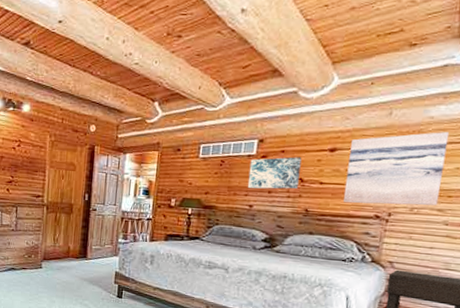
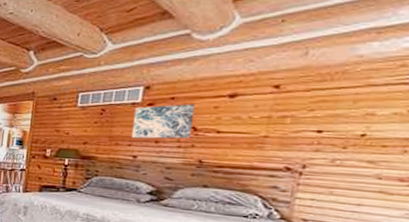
wall art: present [343,132,450,206] -> none [246,72,384,157]

